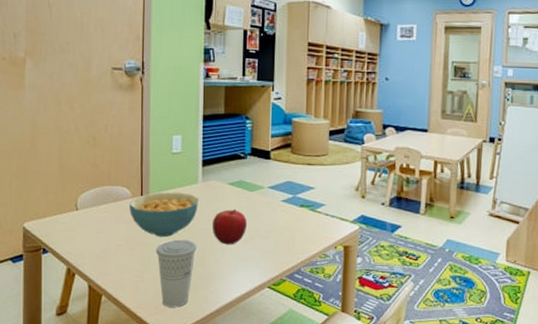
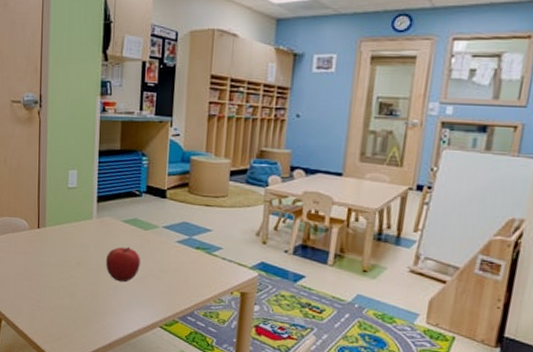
cereal bowl: present [130,192,198,238] -> none [27,226,93,270]
cup: present [155,239,197,308] -> none [50,272,91,338]

